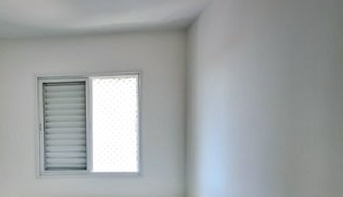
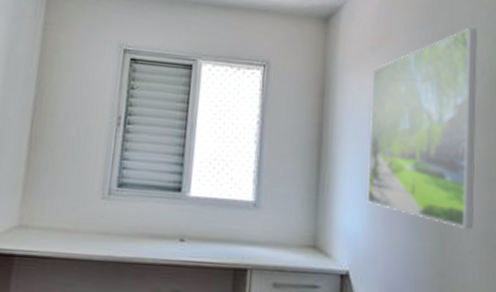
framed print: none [225,14,324,180] -> present [367,28,478,229]

